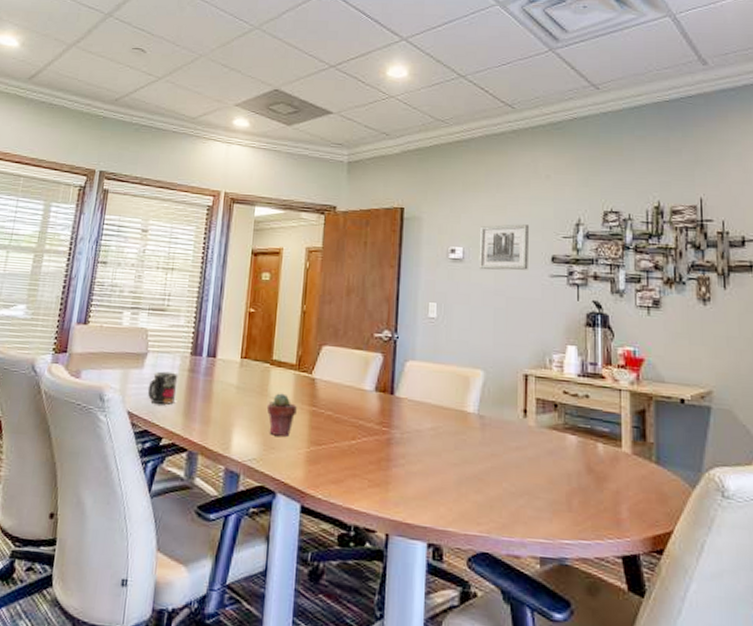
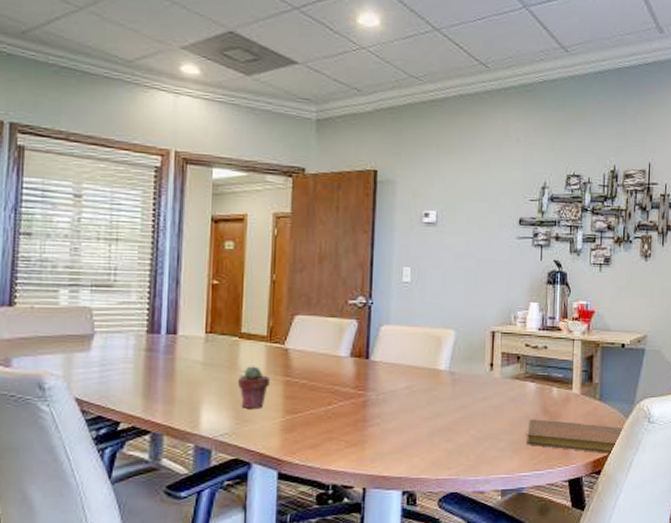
mug: present [147,371,179,405] -> none [97,353,134,387]
wall art: present [478,224,529,271] -> none [451,187,499,234]
notebook: none [569,477,693,532] -> present [527,419,626,455]

